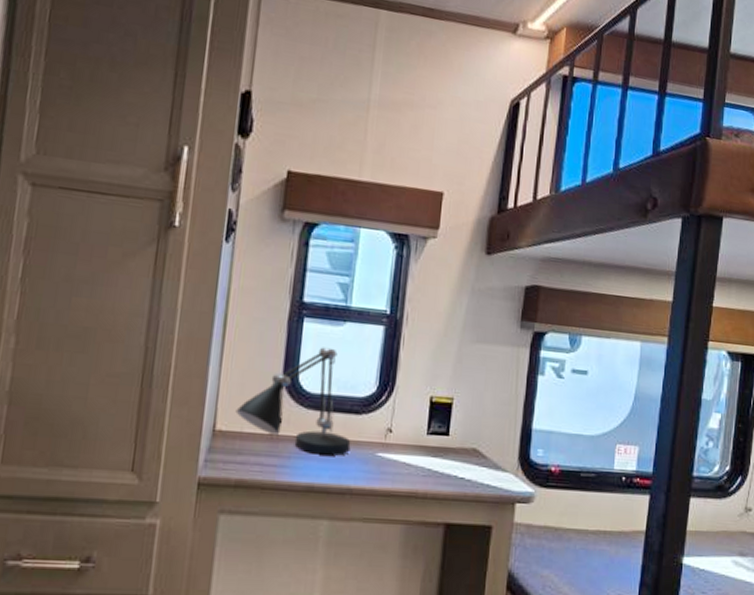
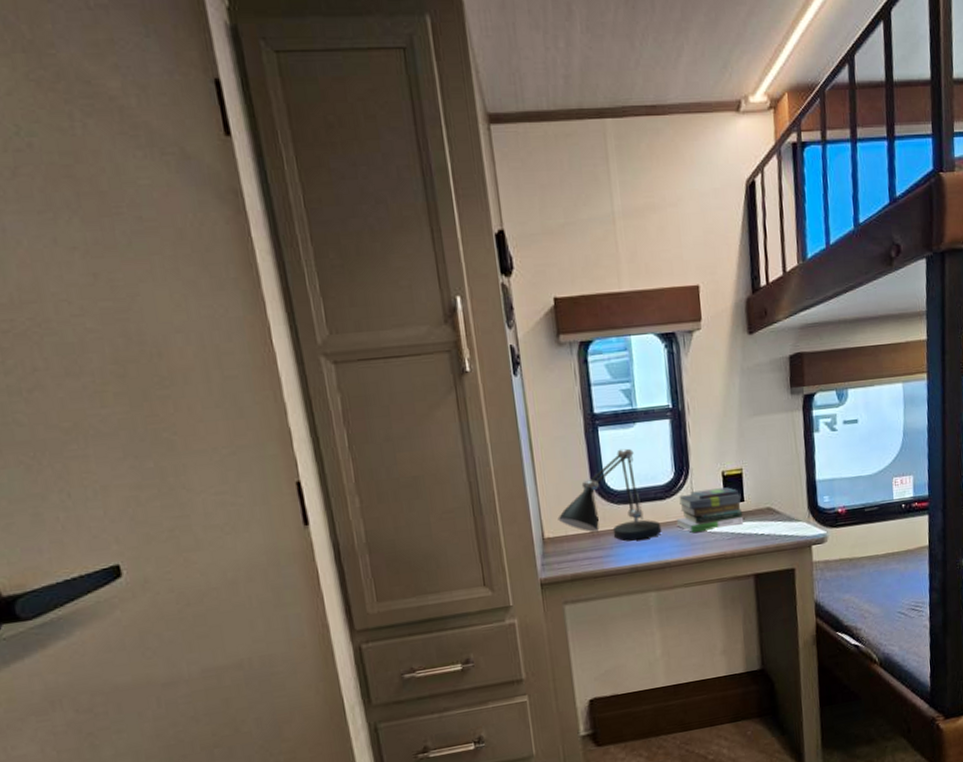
books: none [368,412,446,462] -> present [676,487,744,533]

